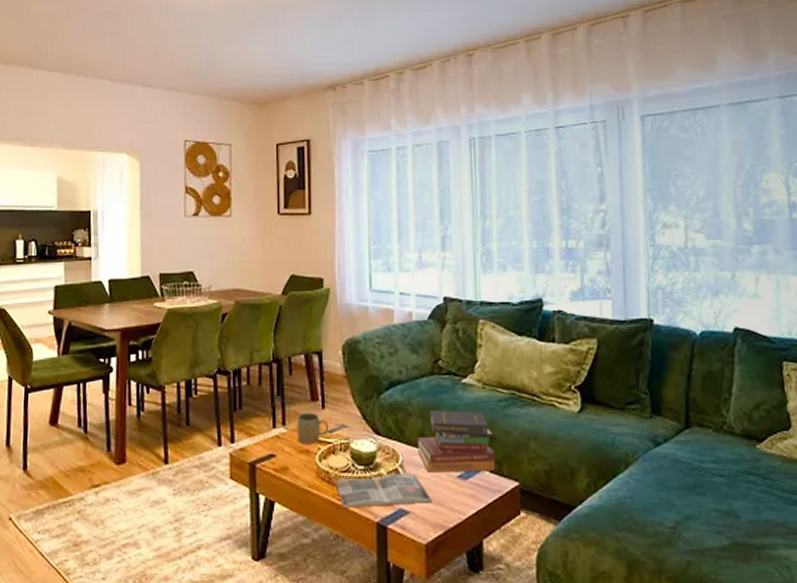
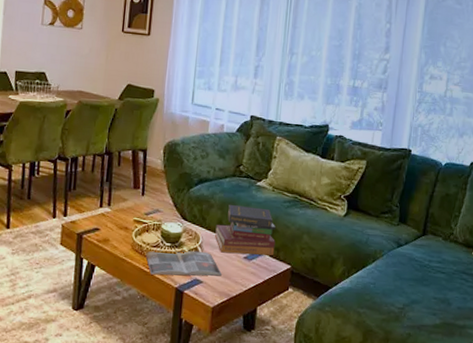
mug: present [296,413,329,444] -> none [119,197,146,223]

